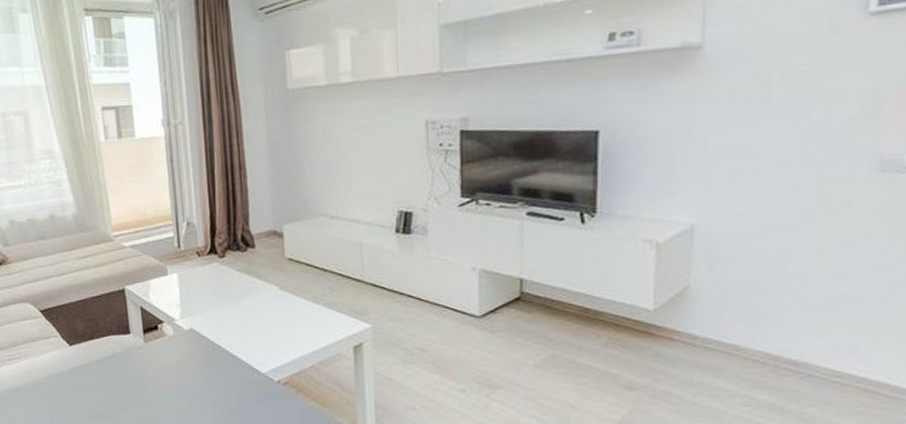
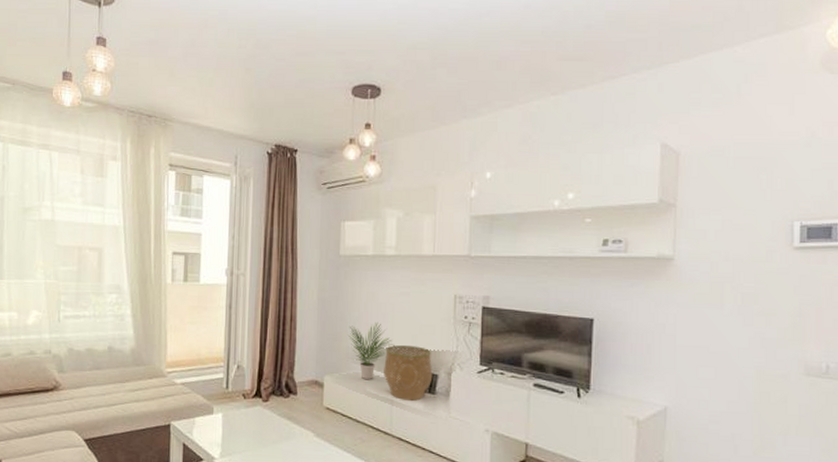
potted plant: none [305,161,356,226] -> present [349,323,392,380]
basket: none [349,182,407,244] -> present [384,344,433,401]

